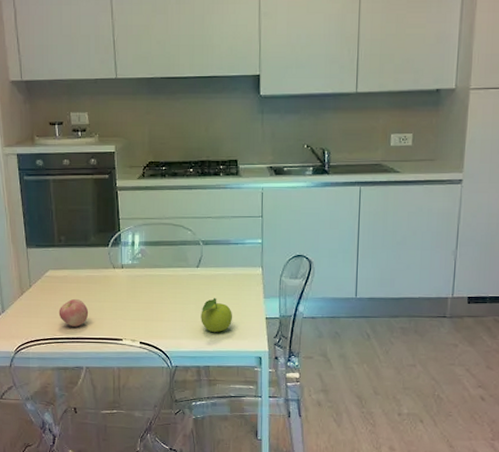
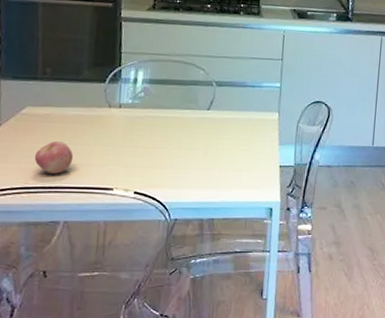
fruit: present [201,297,233,332] -> none [208,143,244,181]

